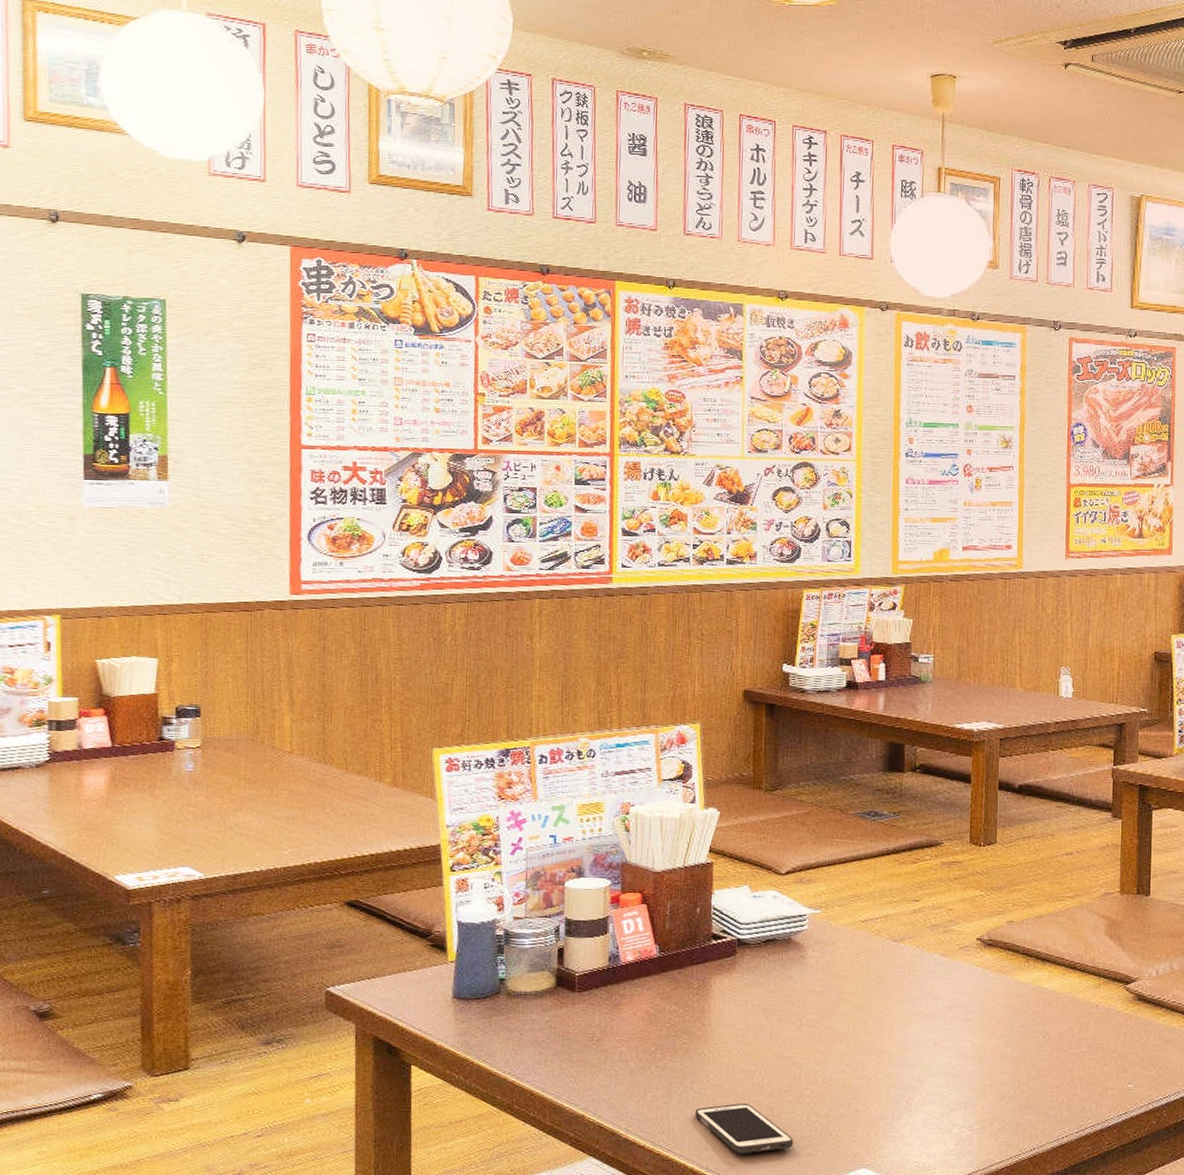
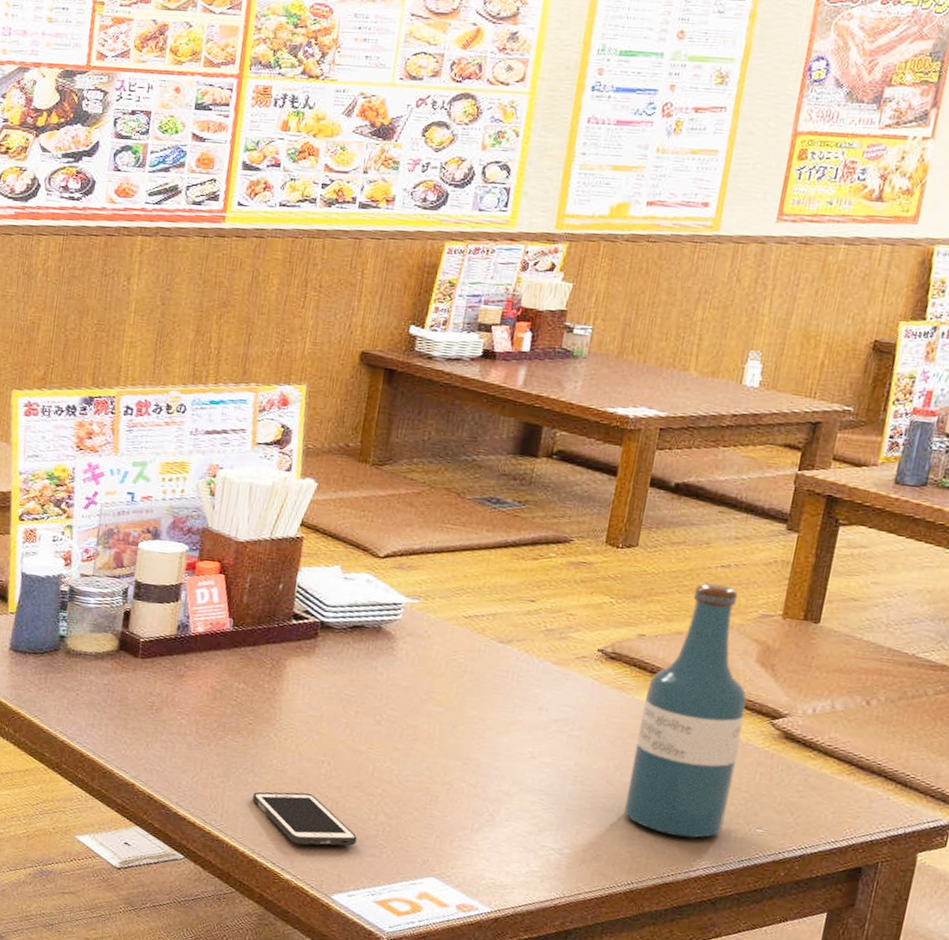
beer bottle: none [1018,870,1103,1100] -> present [623,583,747,839]

